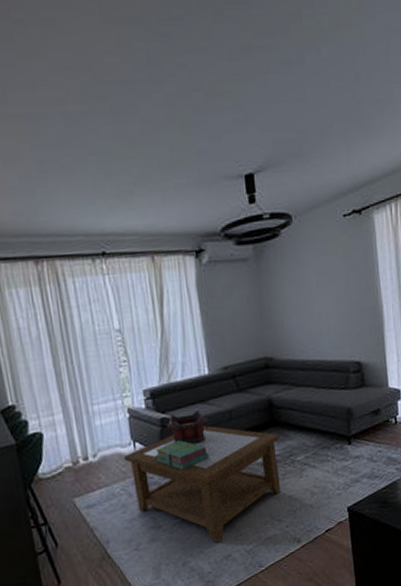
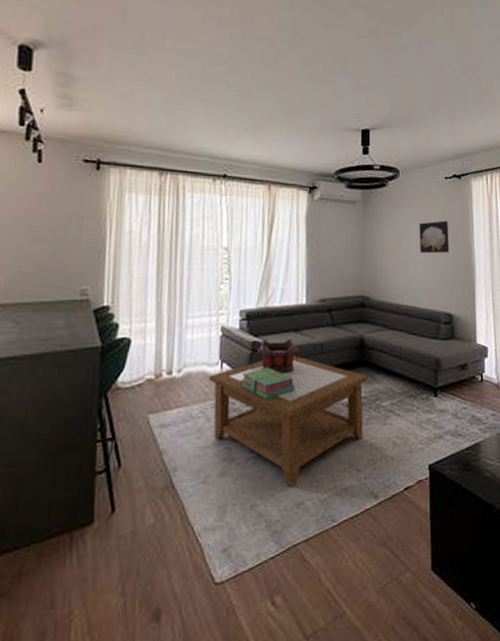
wall art: none [319,264,354,304] -> present [419,220,450,254]

